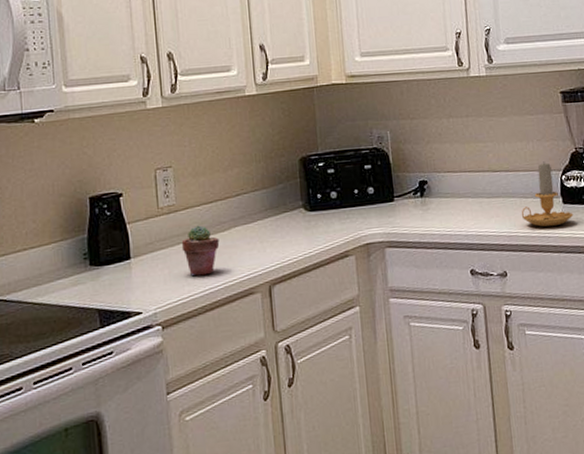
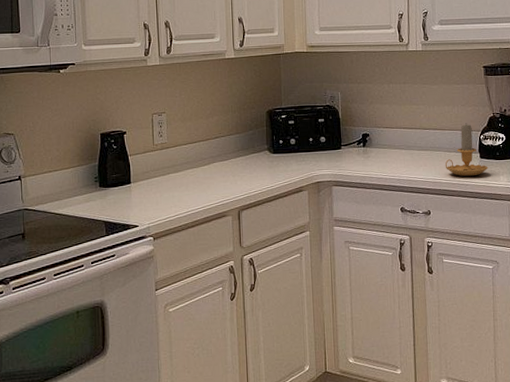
potted succulent: present [181,225,220,276] -> none [171,160,201,200]

